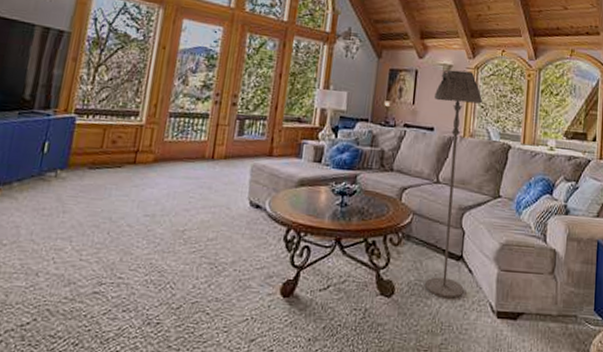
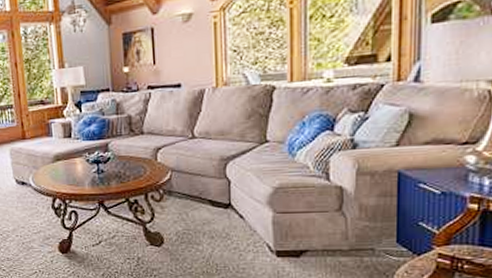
floor lamp: present [424,69,482,299] -> none [177,15,236,243]

